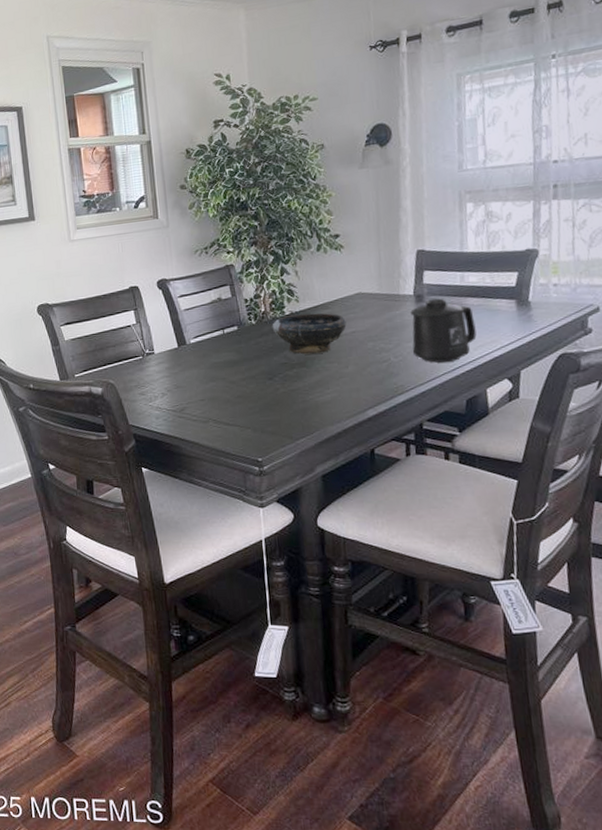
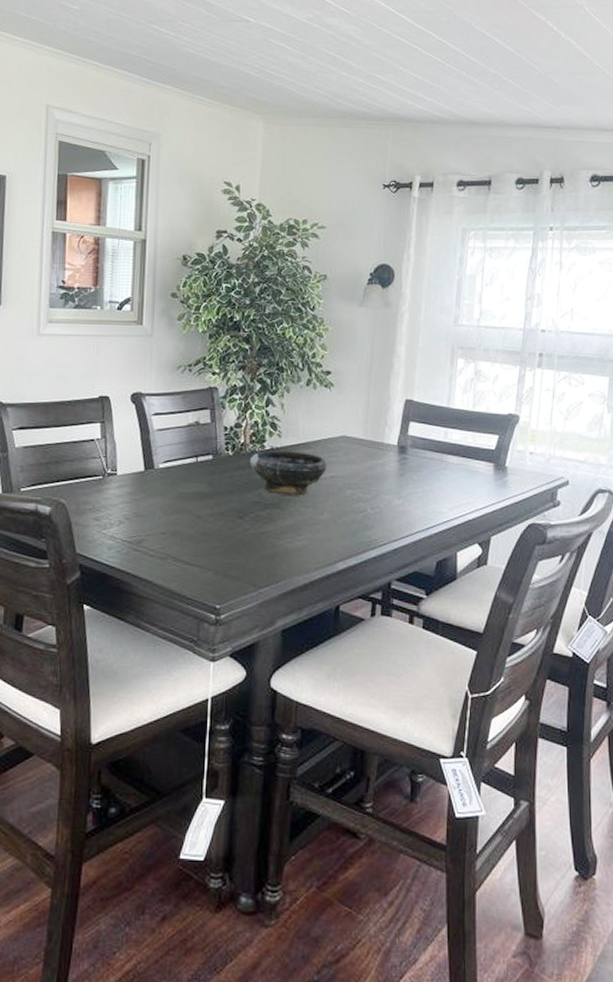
mug: present [410,298,477,363] -> none [389,452,453,520]

